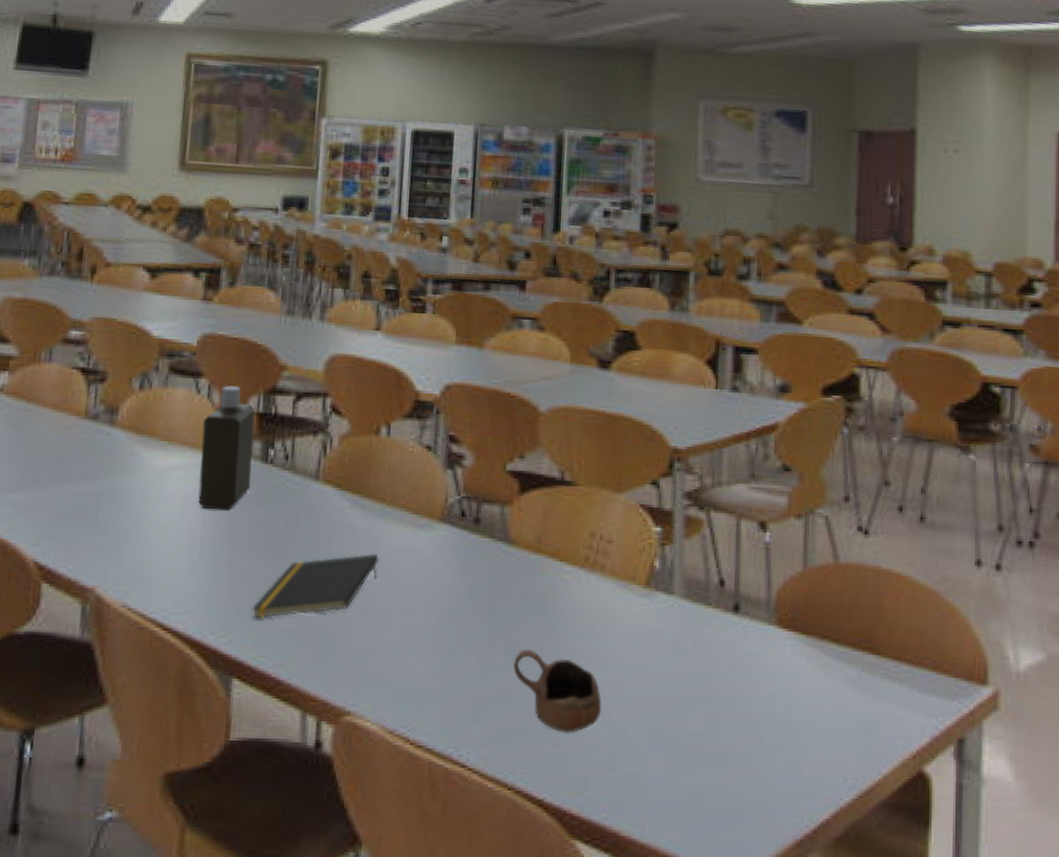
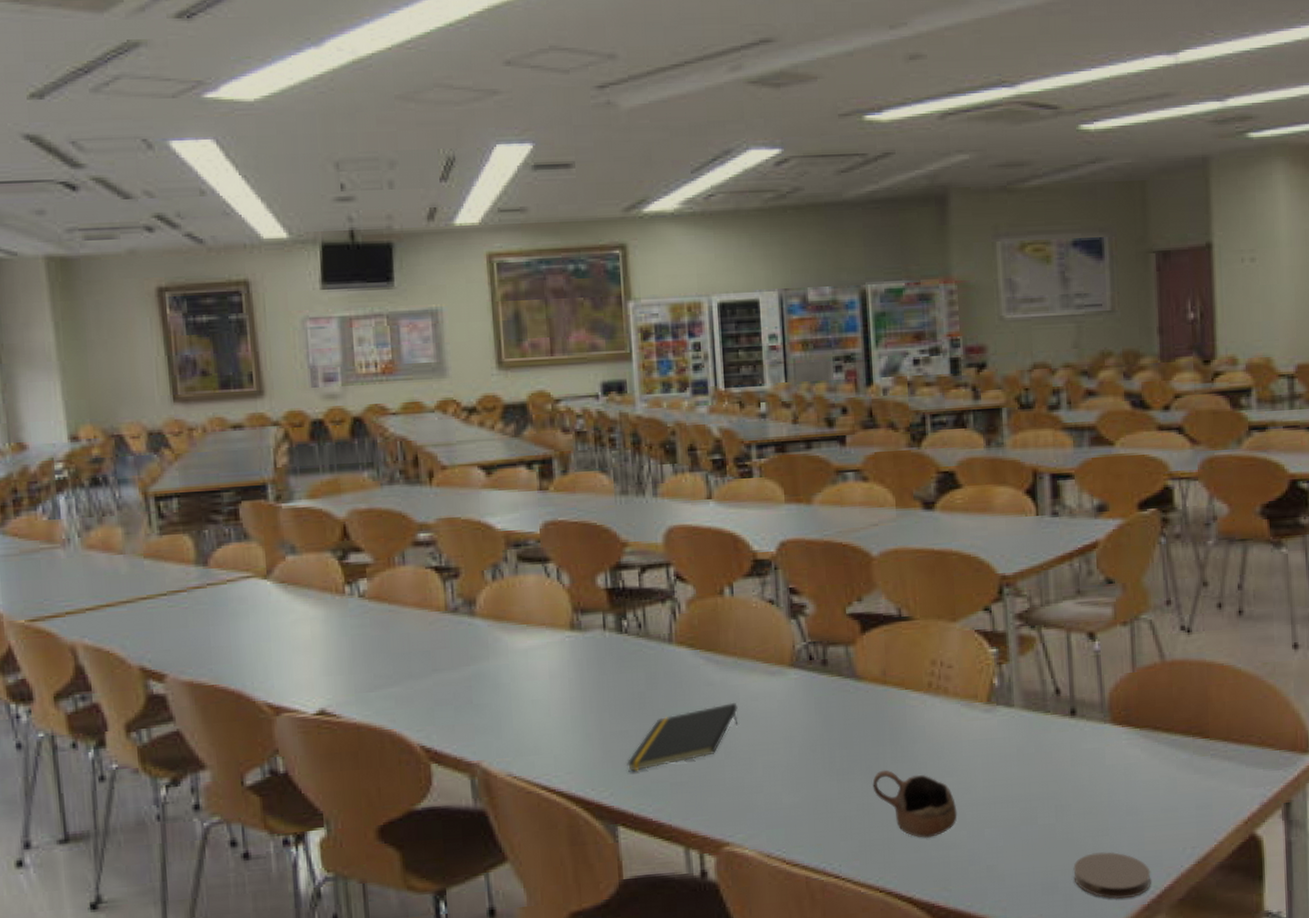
bottle: present [198,385,255,511] -> none [556,566,610,681]
coaster: none [722,772,807,829] -> present [1073,851,1151,899]

